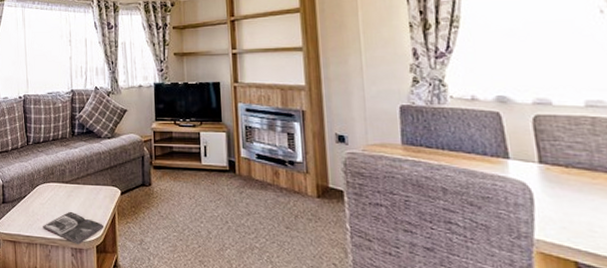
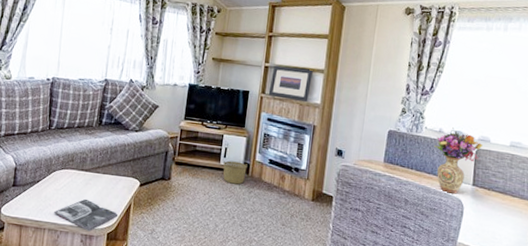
basket: none [205,159,233,185] -> present [223,160,248,185]
picture frame: none [241,49,290,85] -> present [268,65,313,102]
flower arrangement: none [469,92,544,176] -> present [434,128,483,194]

